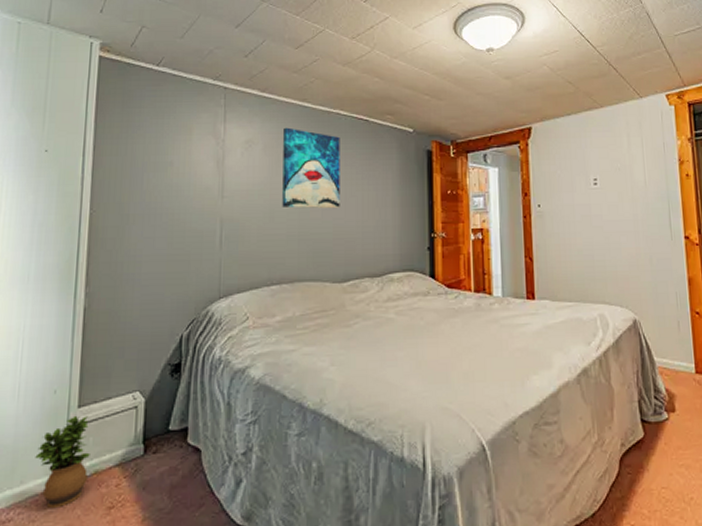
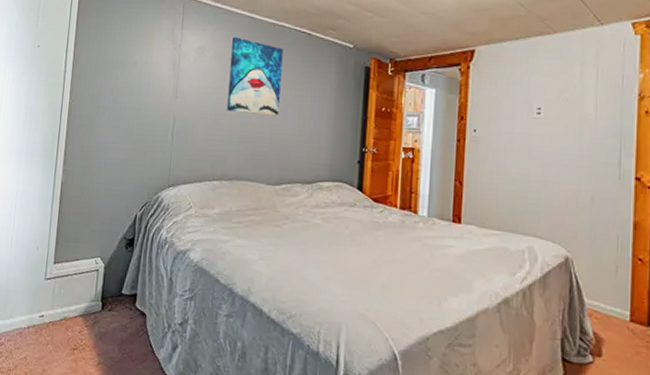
potted plant: present [35,415,90,509] -> none [21,269,61,342]

